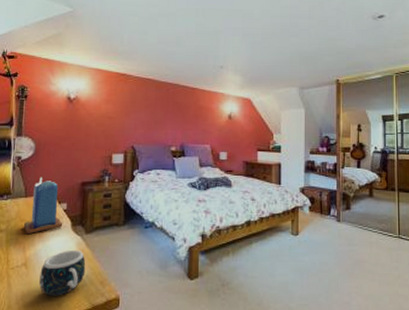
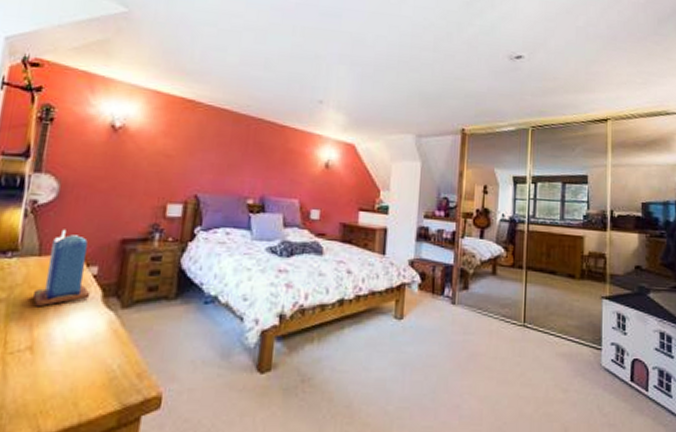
mug: present [39,251,86,296] -> none [49,330,119,392]

